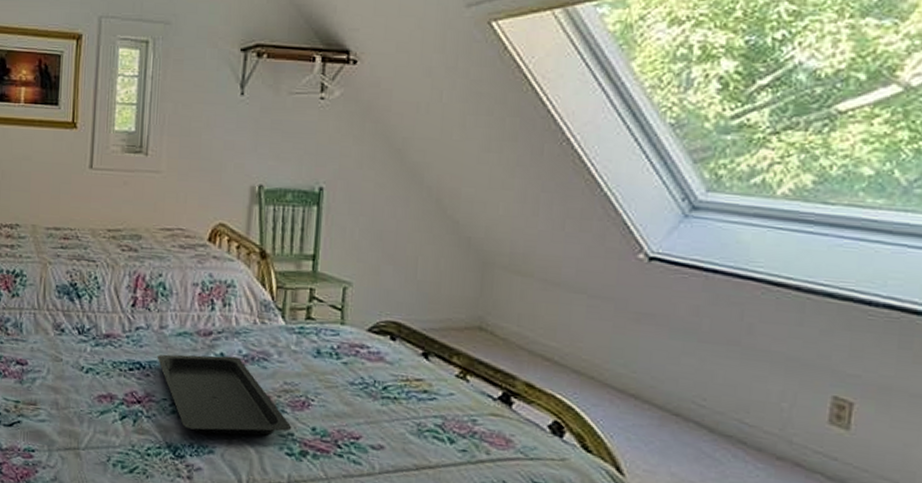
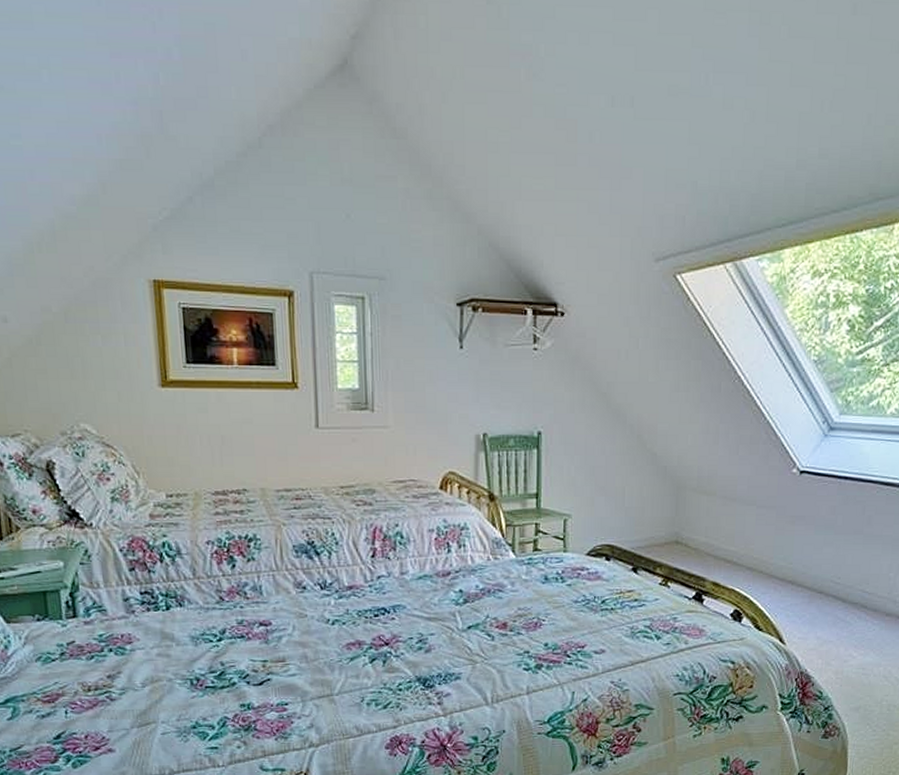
serving tray: present [156,354,292,435] -> none [400,592,527,663]

